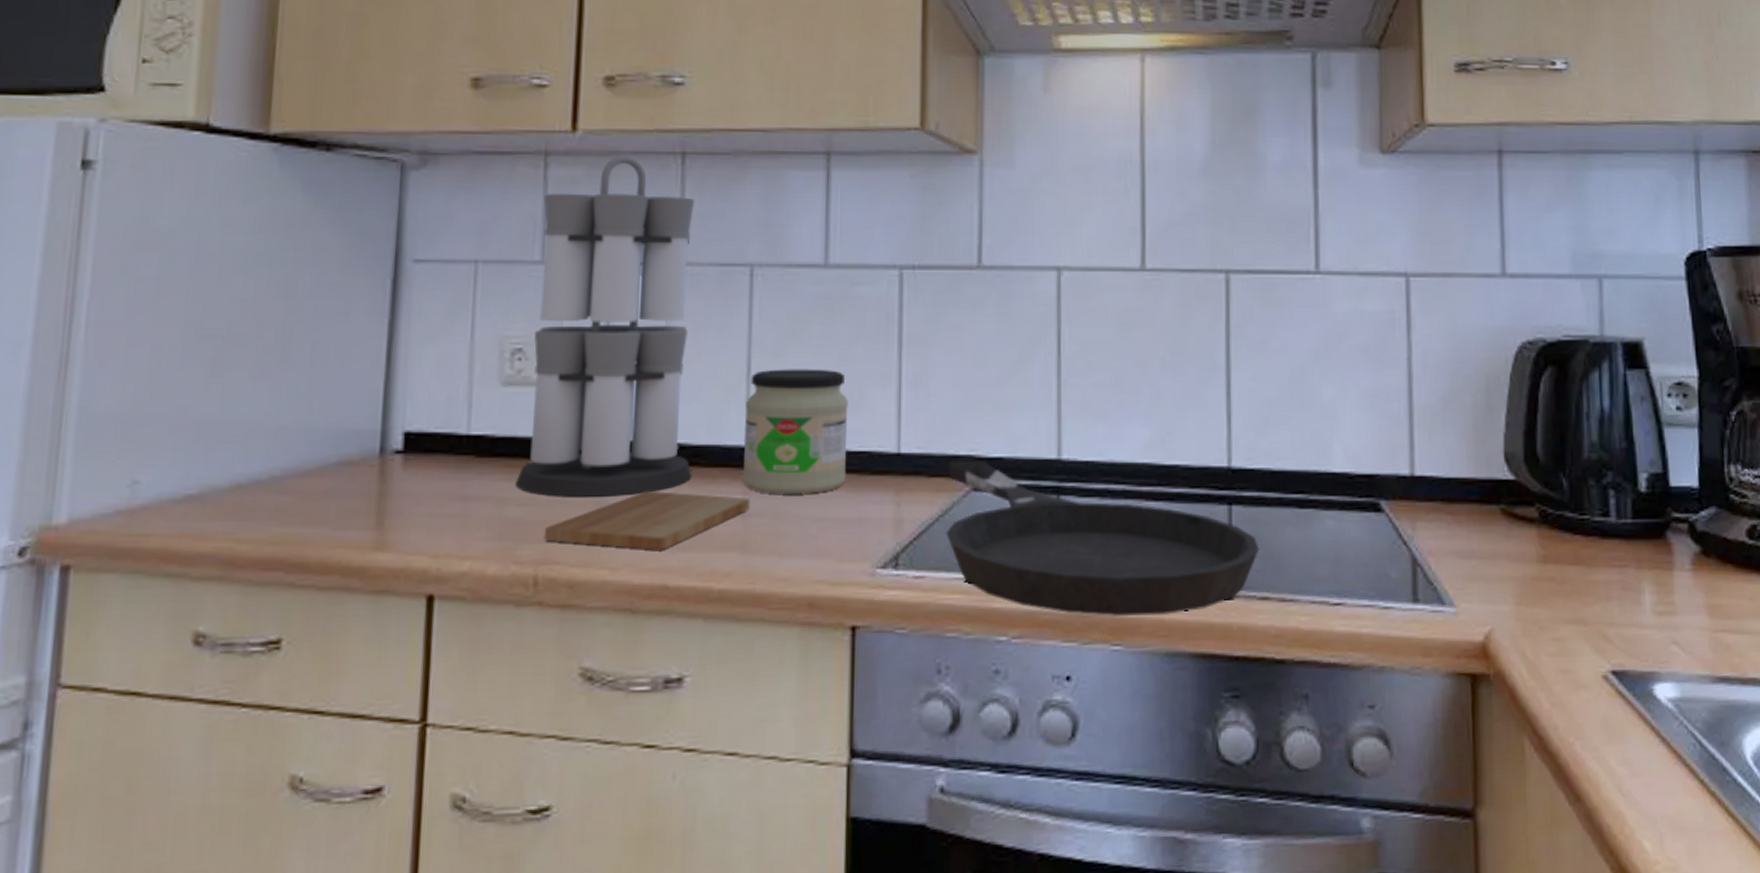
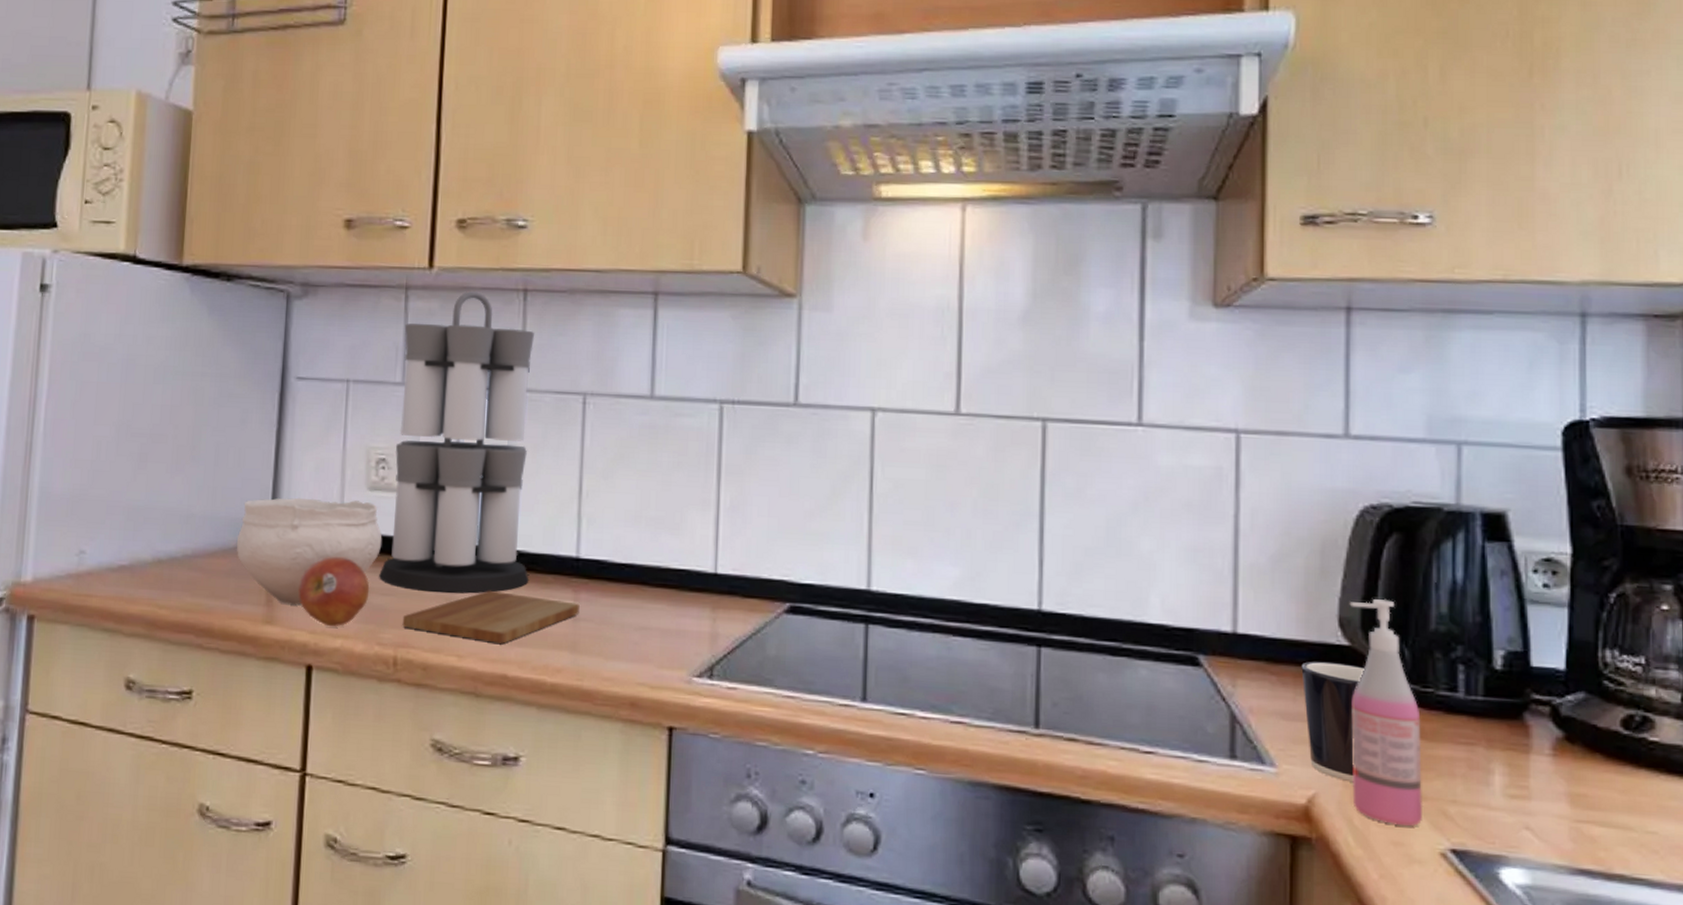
bowl: none [338,399,519,525] -> present [236,497,383,605]
fruit: none [416,465,504,547] -> present [298,556,370,626]
jar: present [742,369,848,494] -> none [573,489,670,604]
frying pan: present [945,460,1260,618] -> none [757,585,1068,747]
mug: none [1473,497,1529,615] -> present [1301,661,1364,783]
soap dispenser: none [1513,431,1586,652] -> present [1349,598,1423,826]

